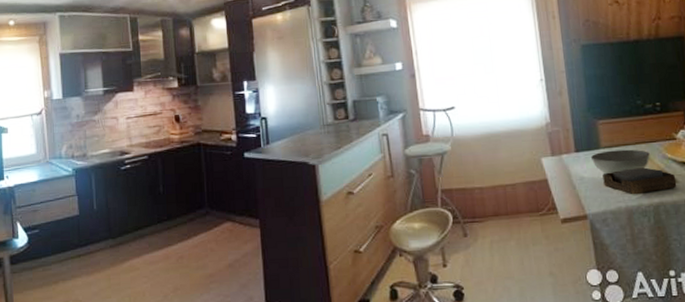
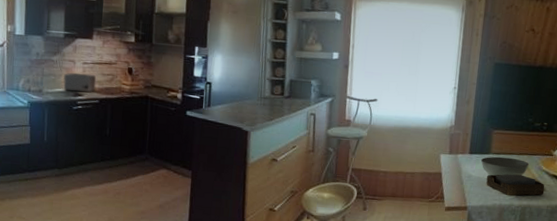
toaster: none [107,128,143,151] -> present [63,72,96,93]

